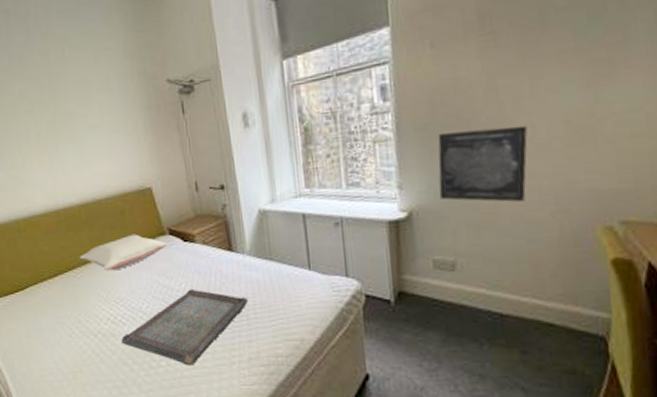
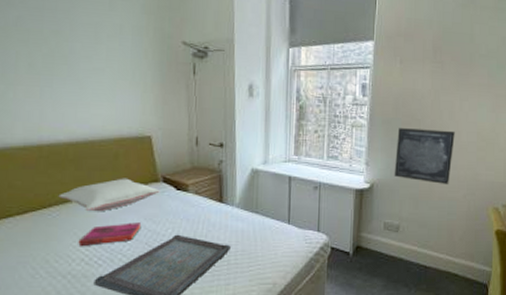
hardback book: none [102,279,156,307] -> present [78,222,142,247]

